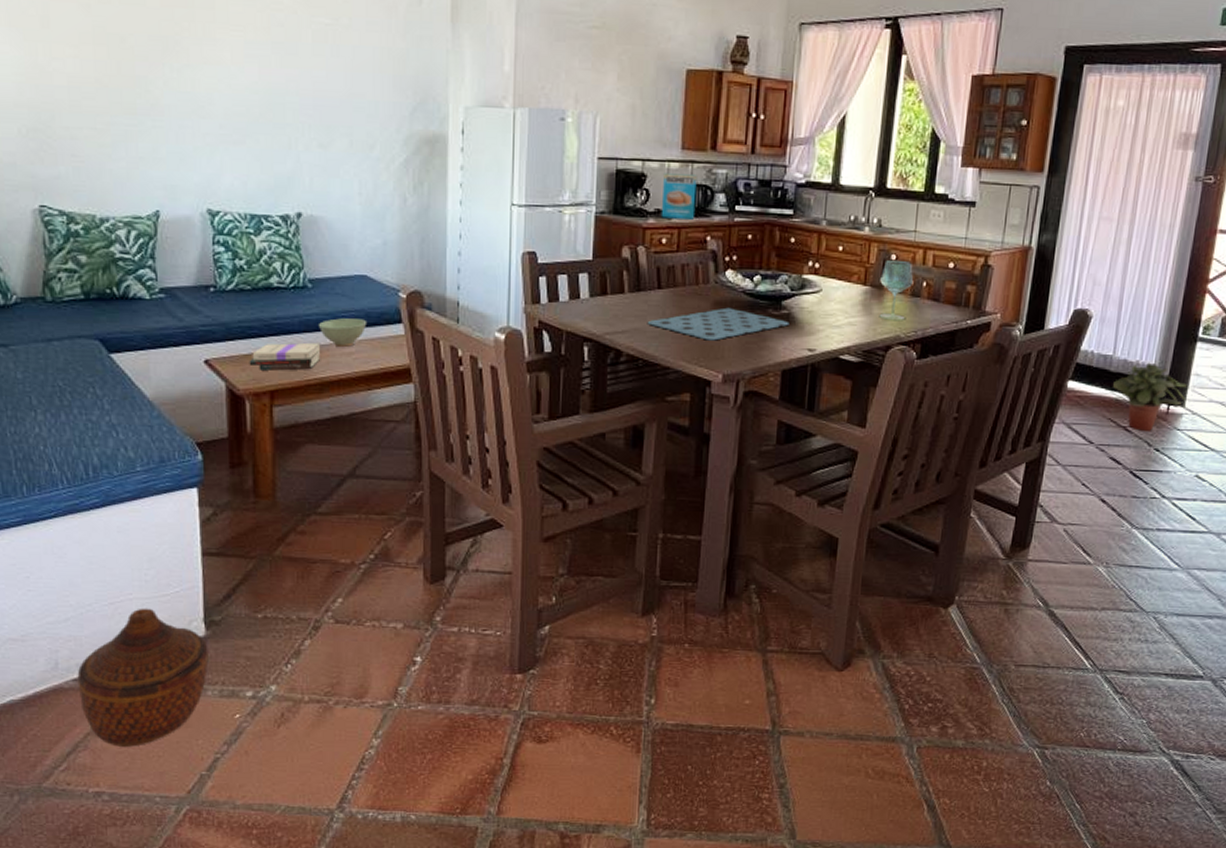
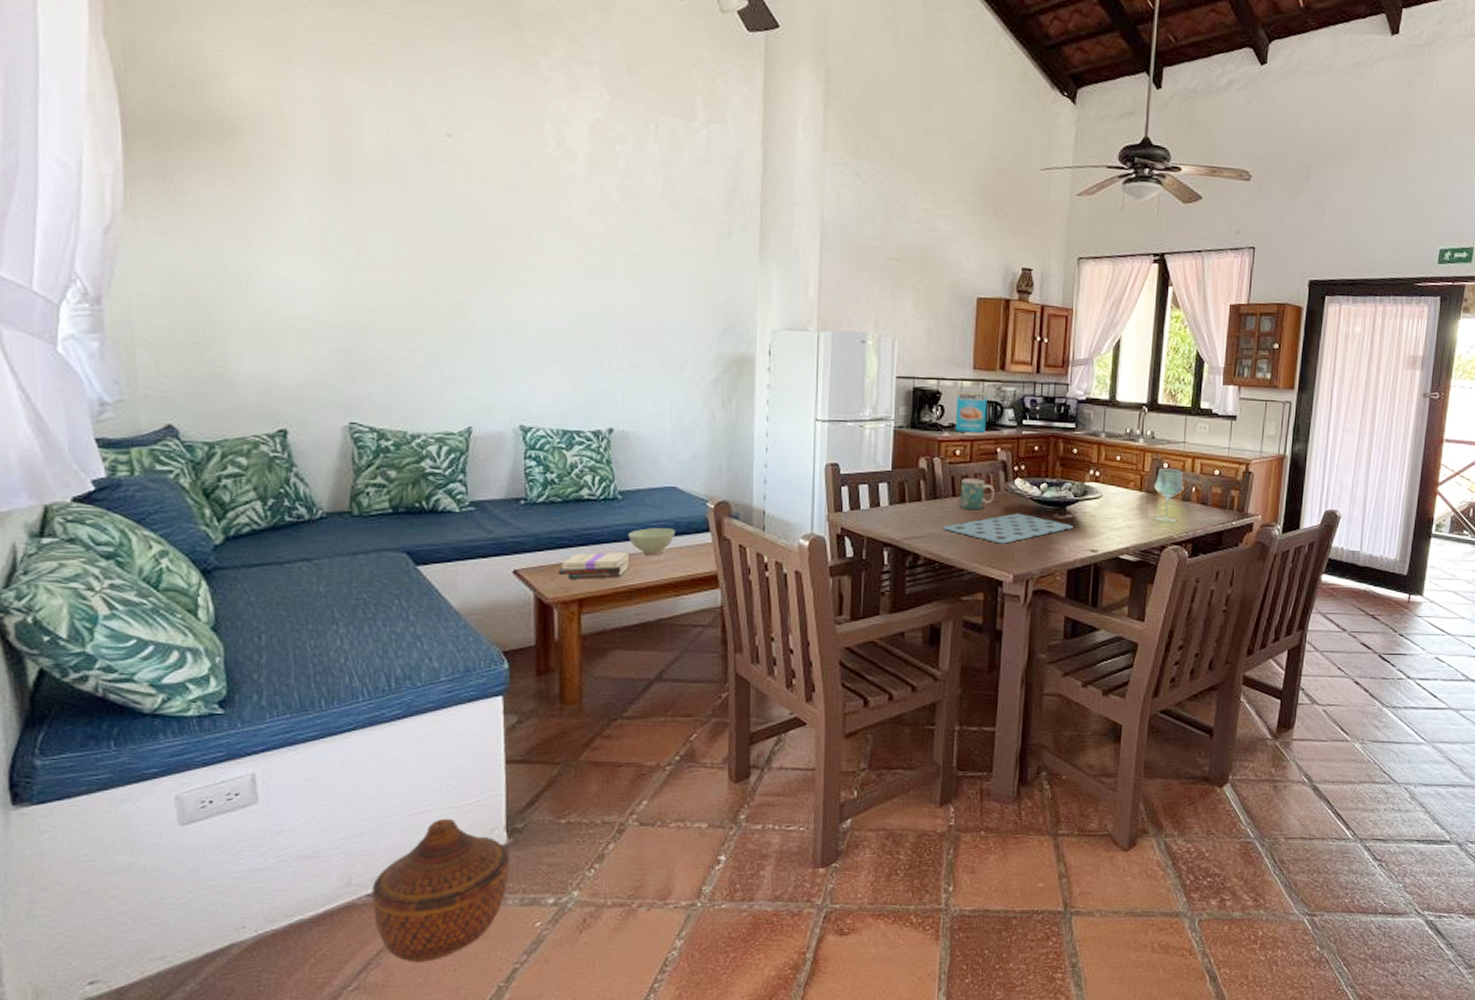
mug: none [665,269,703,304] -> present [959,478,994,511]
potted plant: present [1113,362,1187,431] -> none [1361,556,1424,618]

